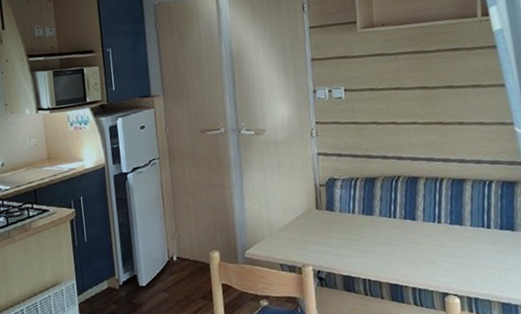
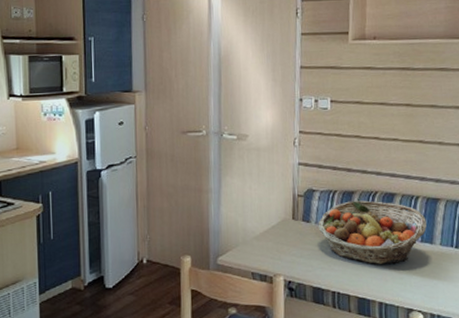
fruit basket: none [342,185,455,249] -> present [318,200,427,264]

